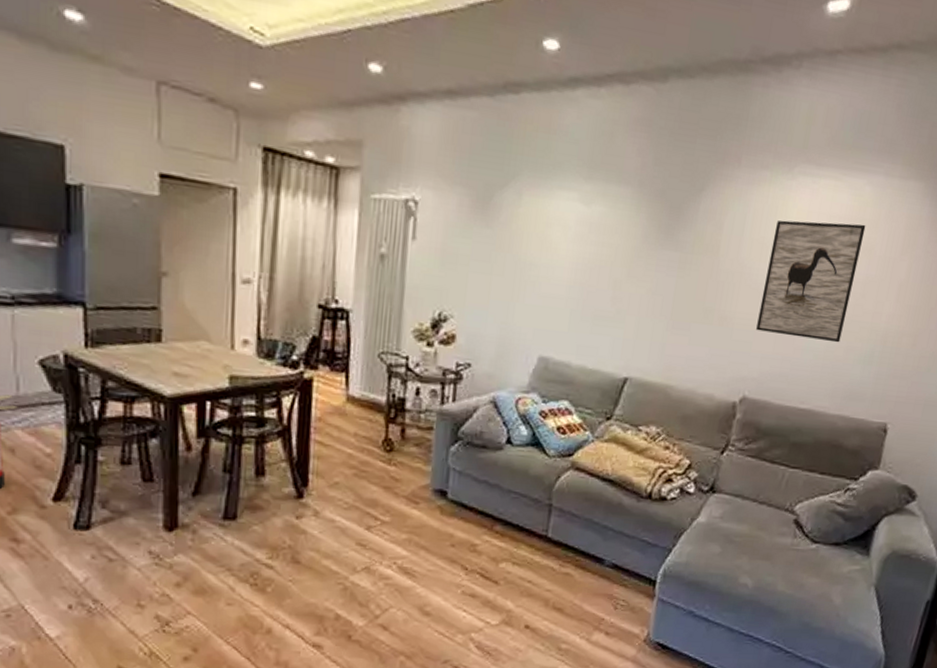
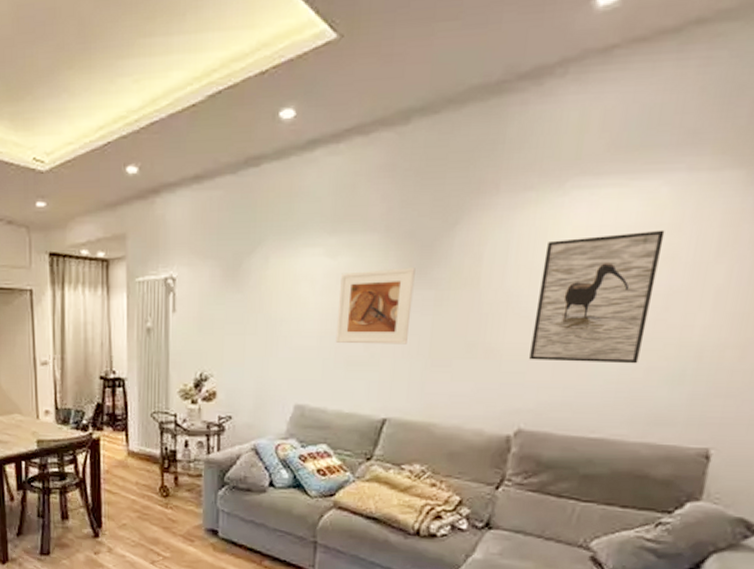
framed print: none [584,222,664,304] -> present [335,267,416,344]

